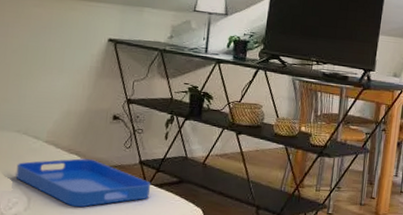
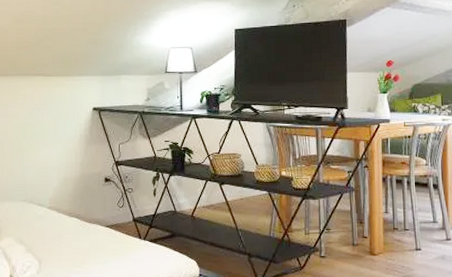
serving tray: present [15,158,151,208] -> none [26,221,146,267]

